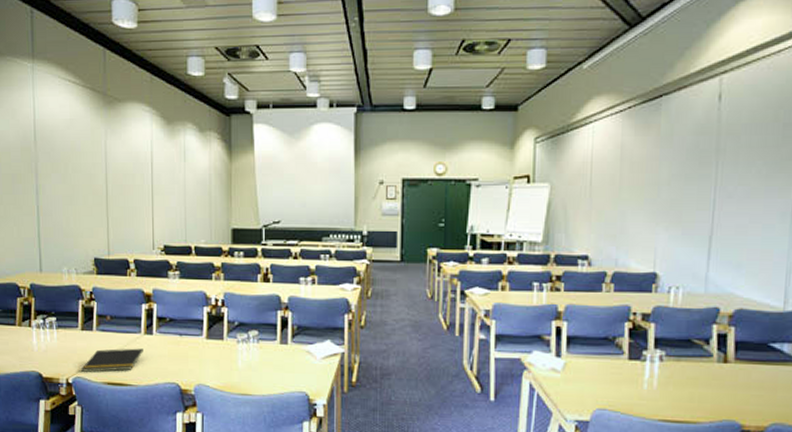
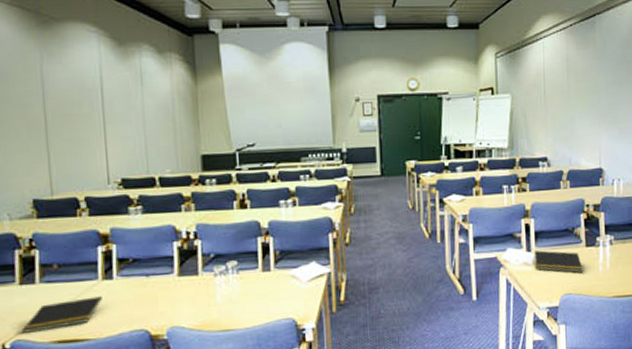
notepad: none [564,357,624,388] -> present [534,250,584,273]

